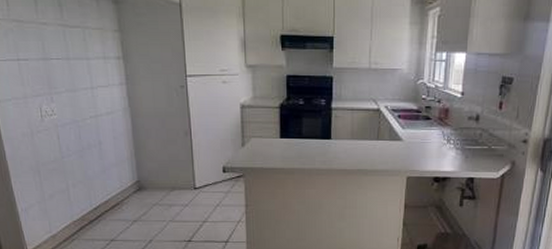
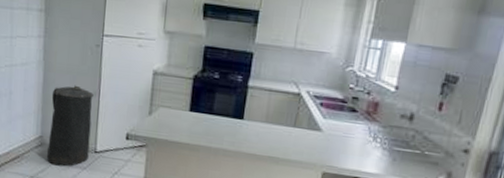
trash can: none [142,127,189,207] -> present [46,85,94,166]

